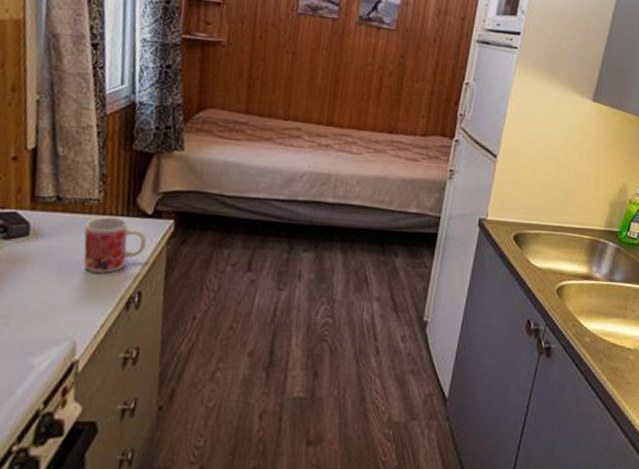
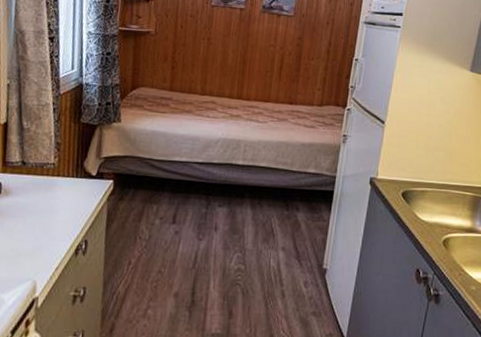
mug: present [83,217,146,273] -> none [42,178,91,225]

